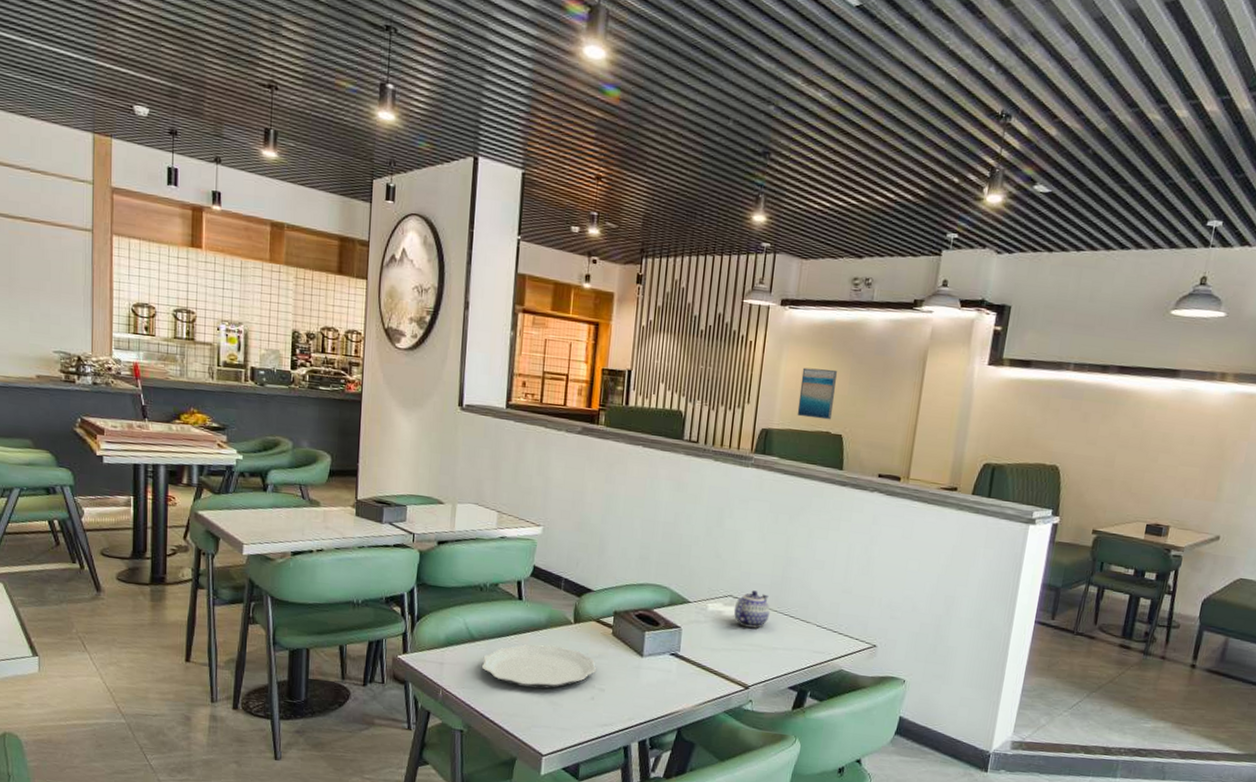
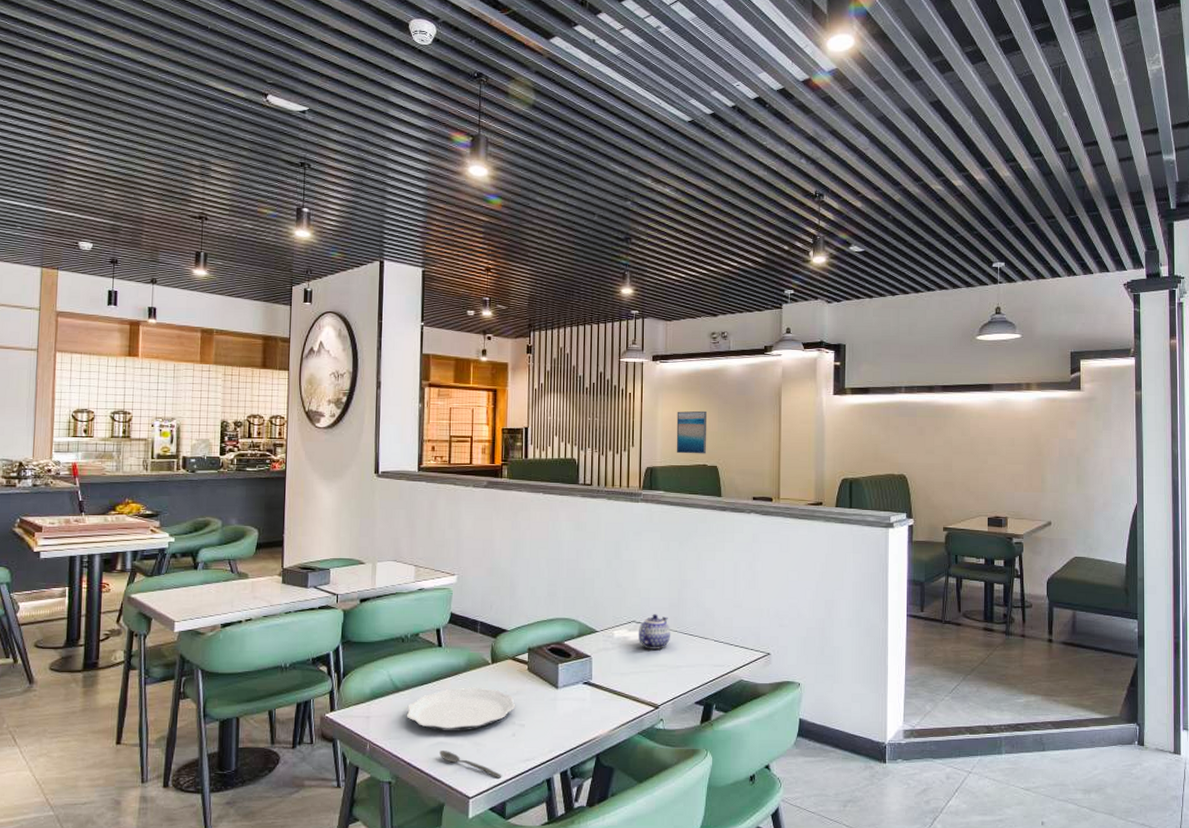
spoon: none [514,705,578,740] -> present [439,751,502,778]

